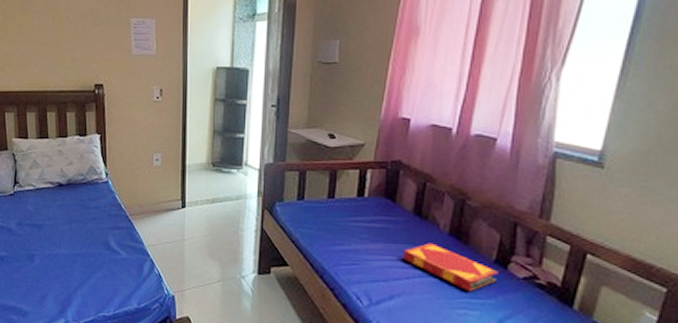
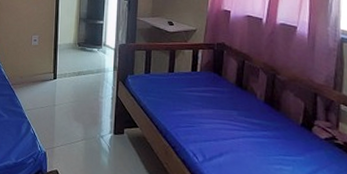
hardback book: present [402,243,498,293] -> none [229,109,305,151]

